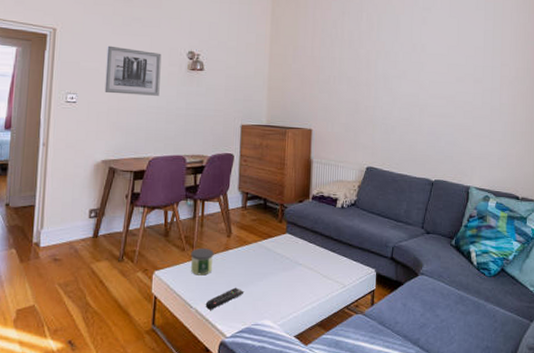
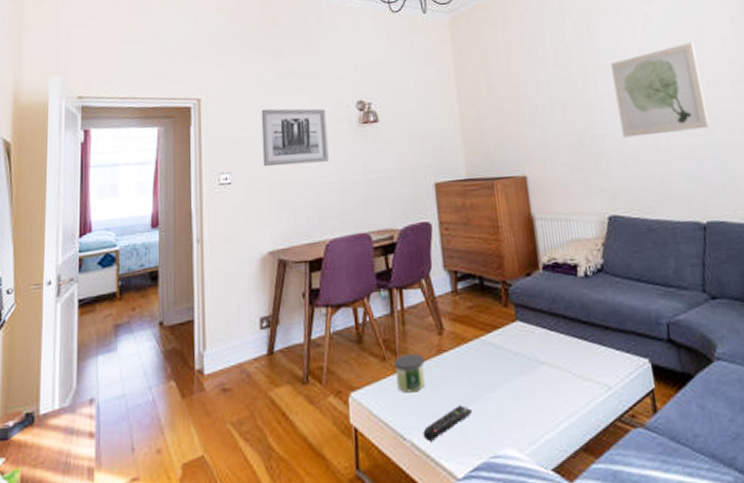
wall art: none [388,45,454,113] -> present [611,41,710,138]

